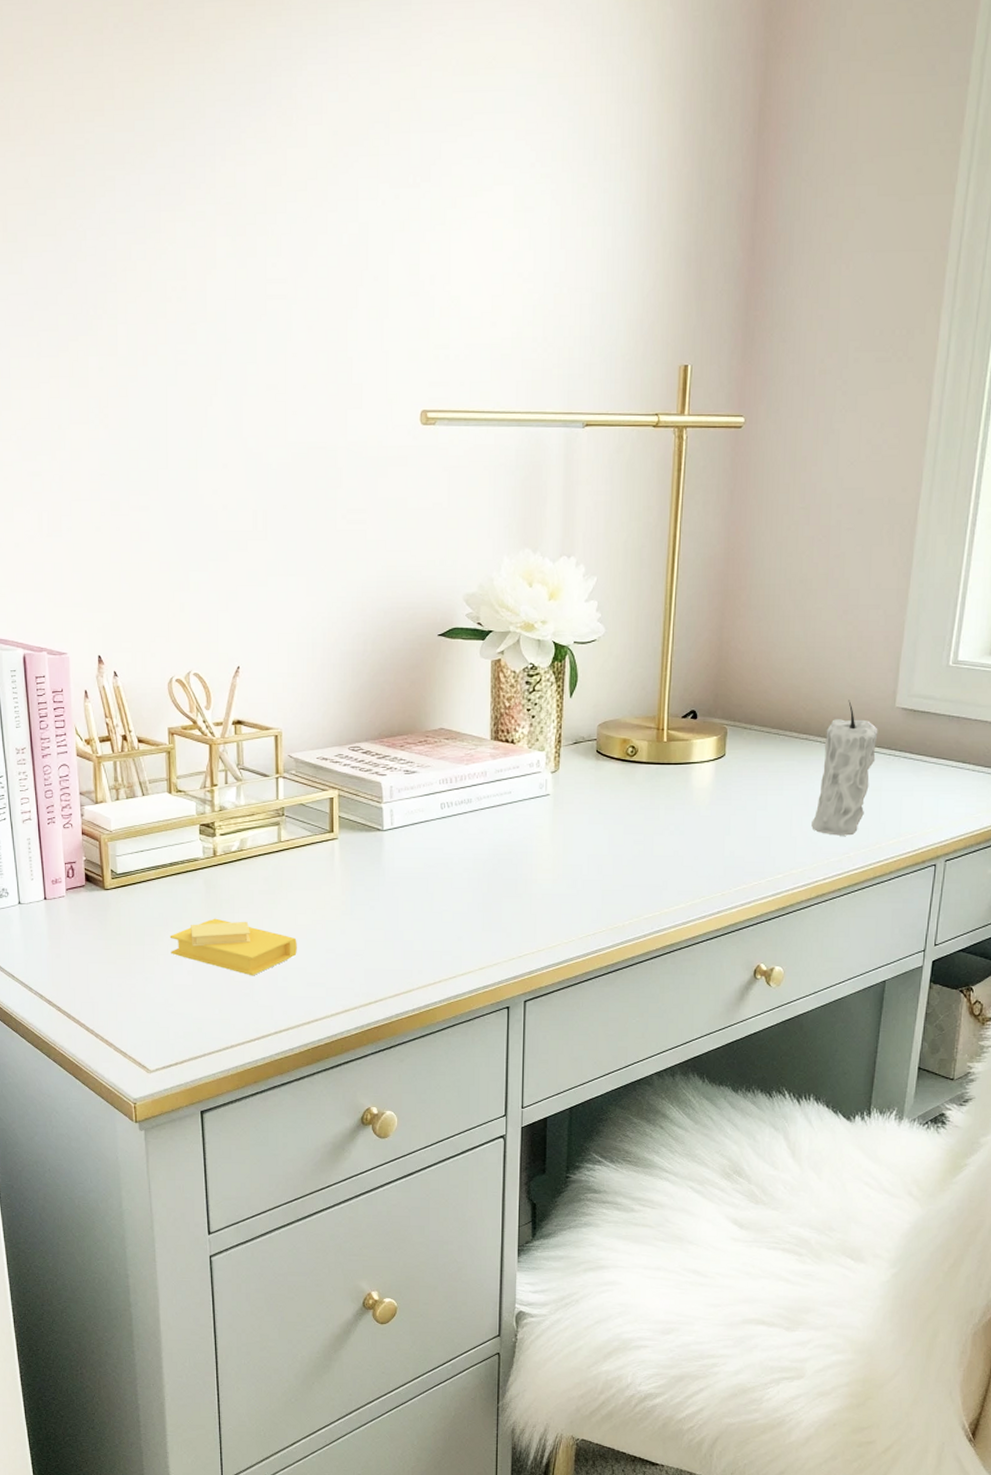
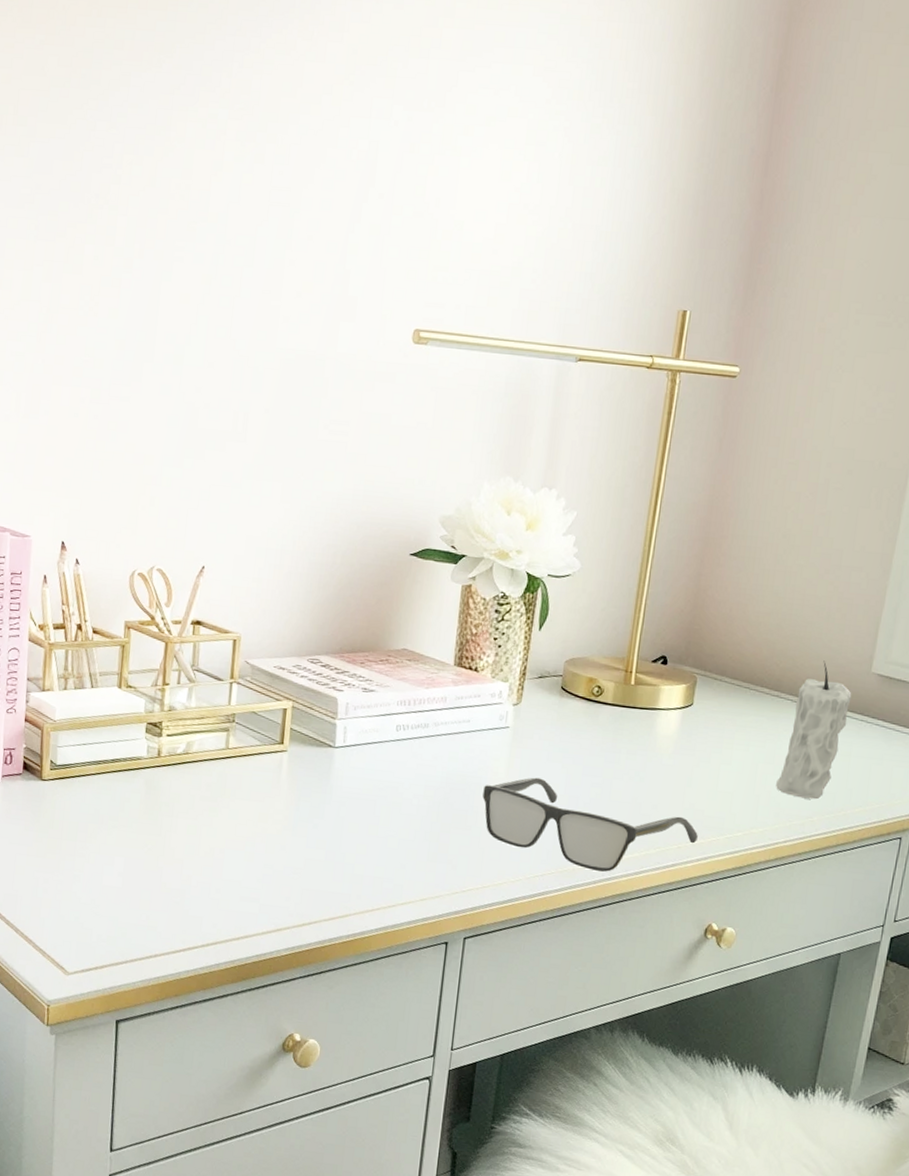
sticky notes: present [169,918,297,976] -> none [103,820,235,885]
sunglasses: none [530,841,740,926] -> present [482,777,698,872]

